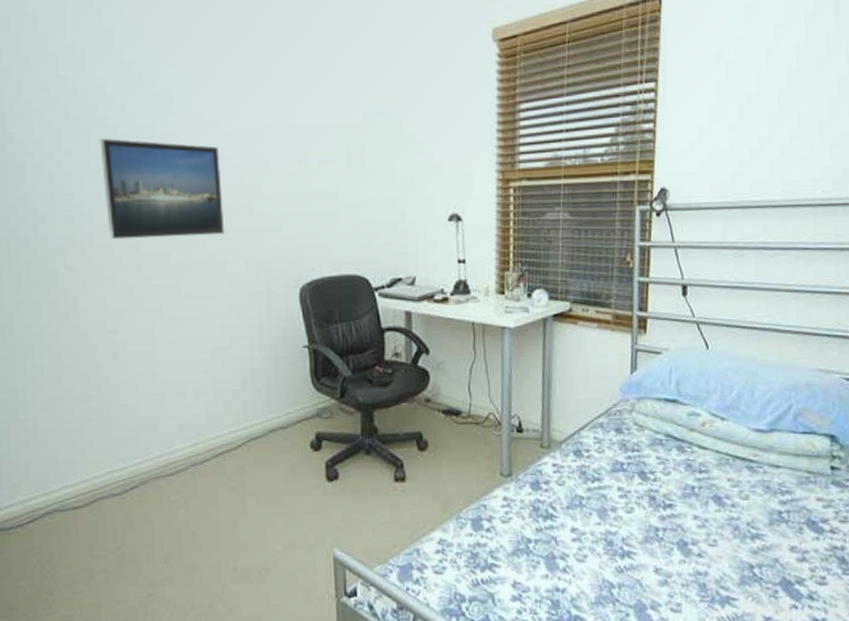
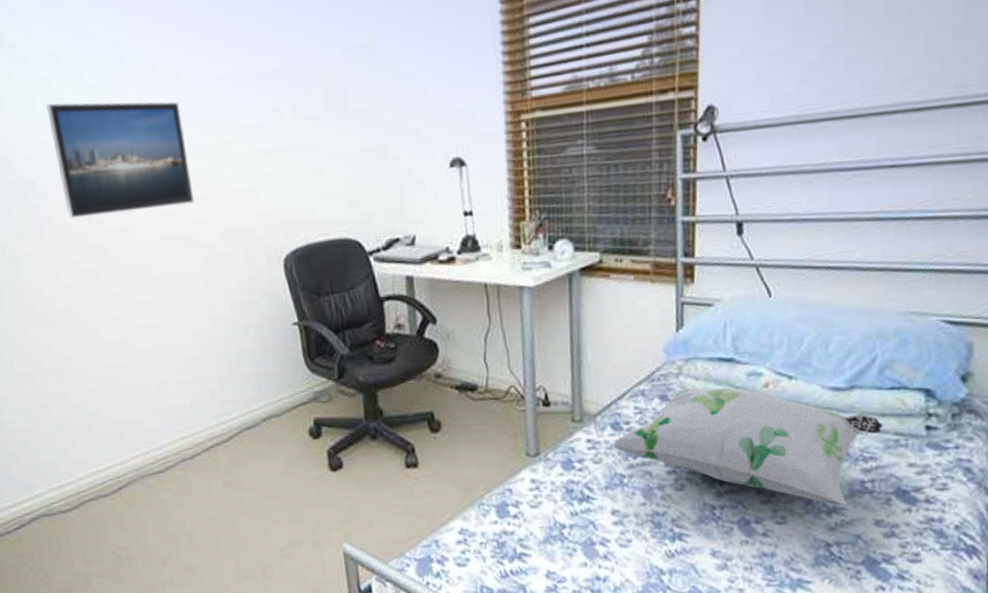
decorative pillow: none [573,422,797,532] -> present [611,387,884,505]

